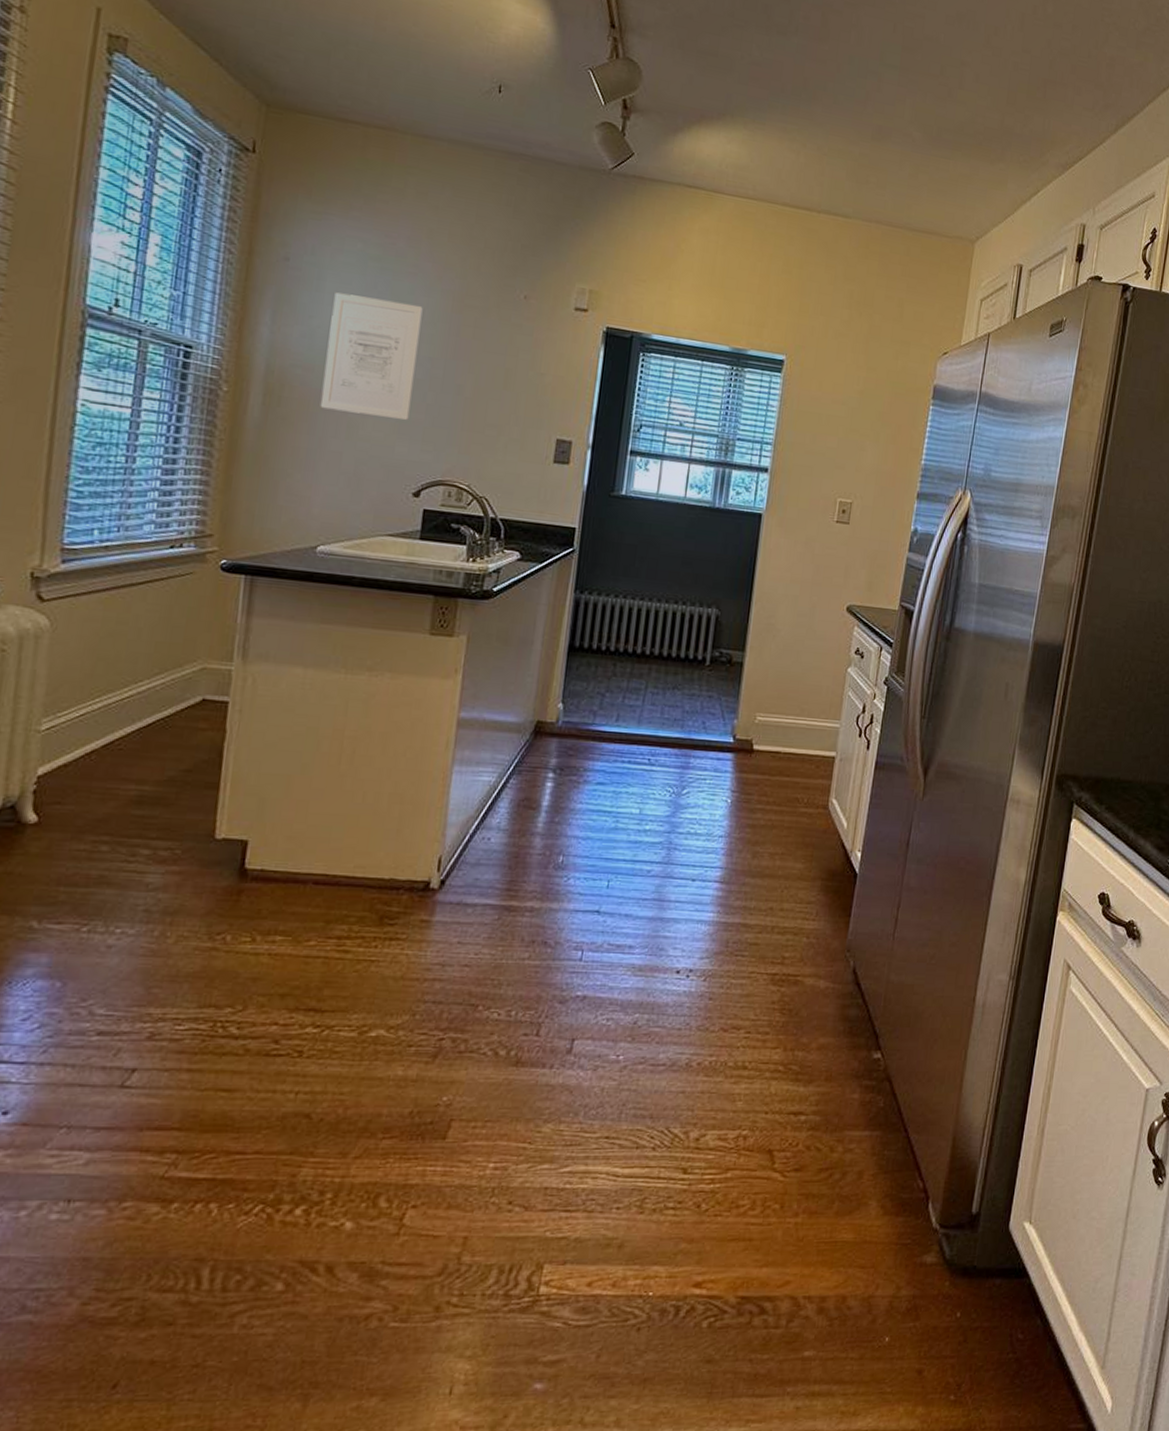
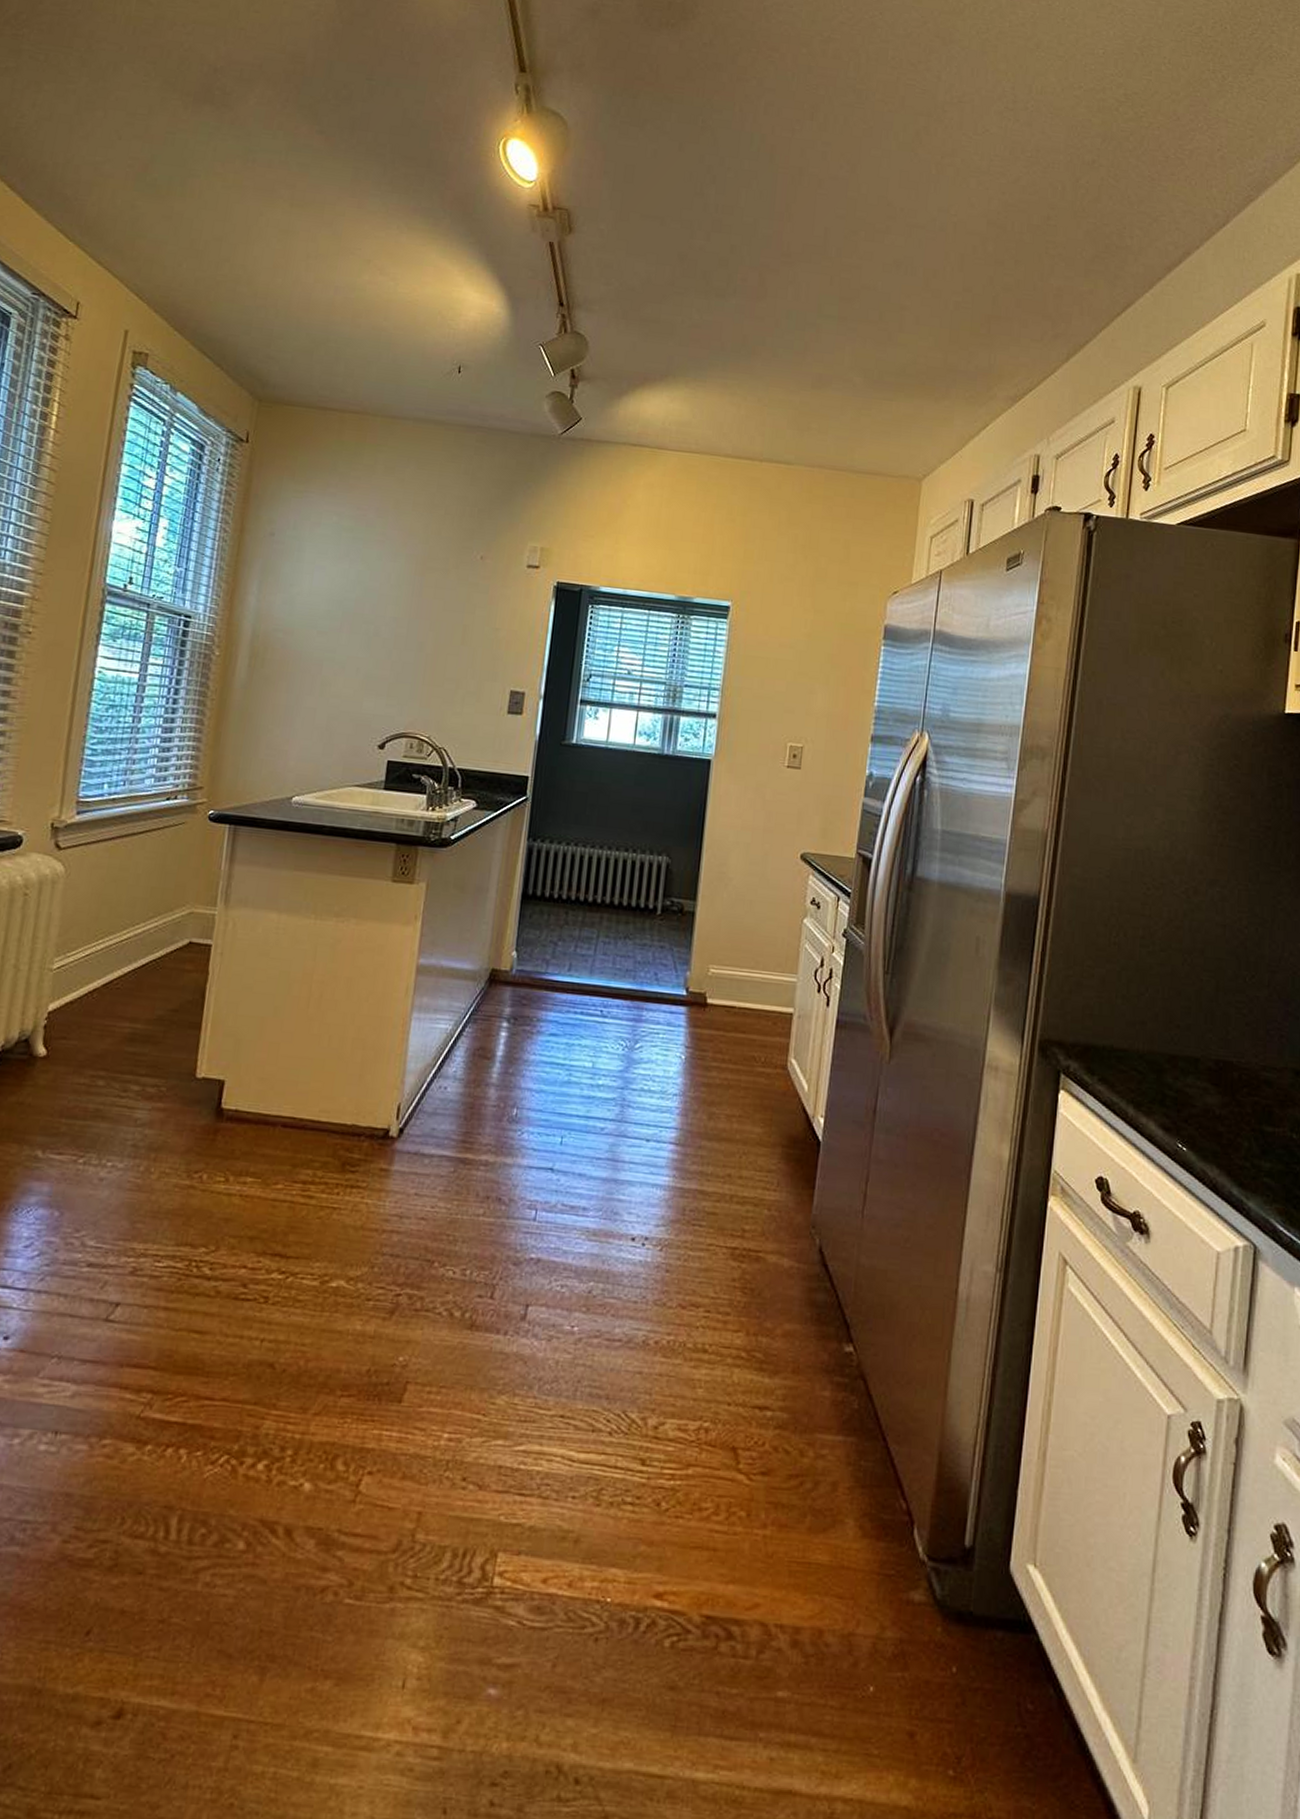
wall art: present [320,292,423,420] -> none [297,562,389,676]

